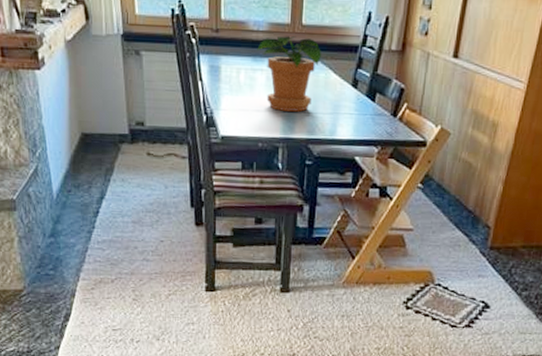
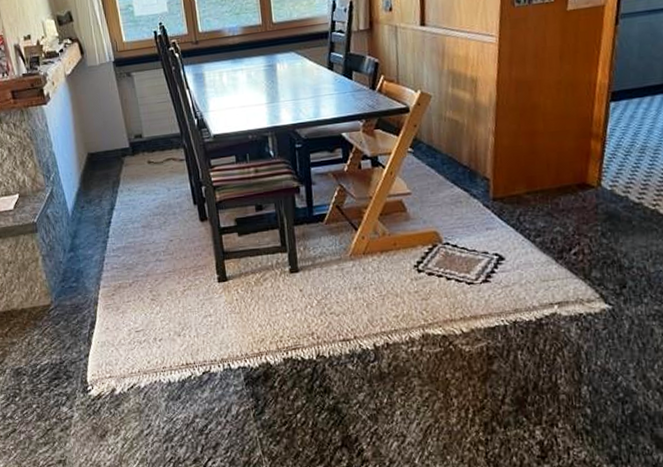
potted plant: present [257,36,321,112] -> none [235,33,295,104]

